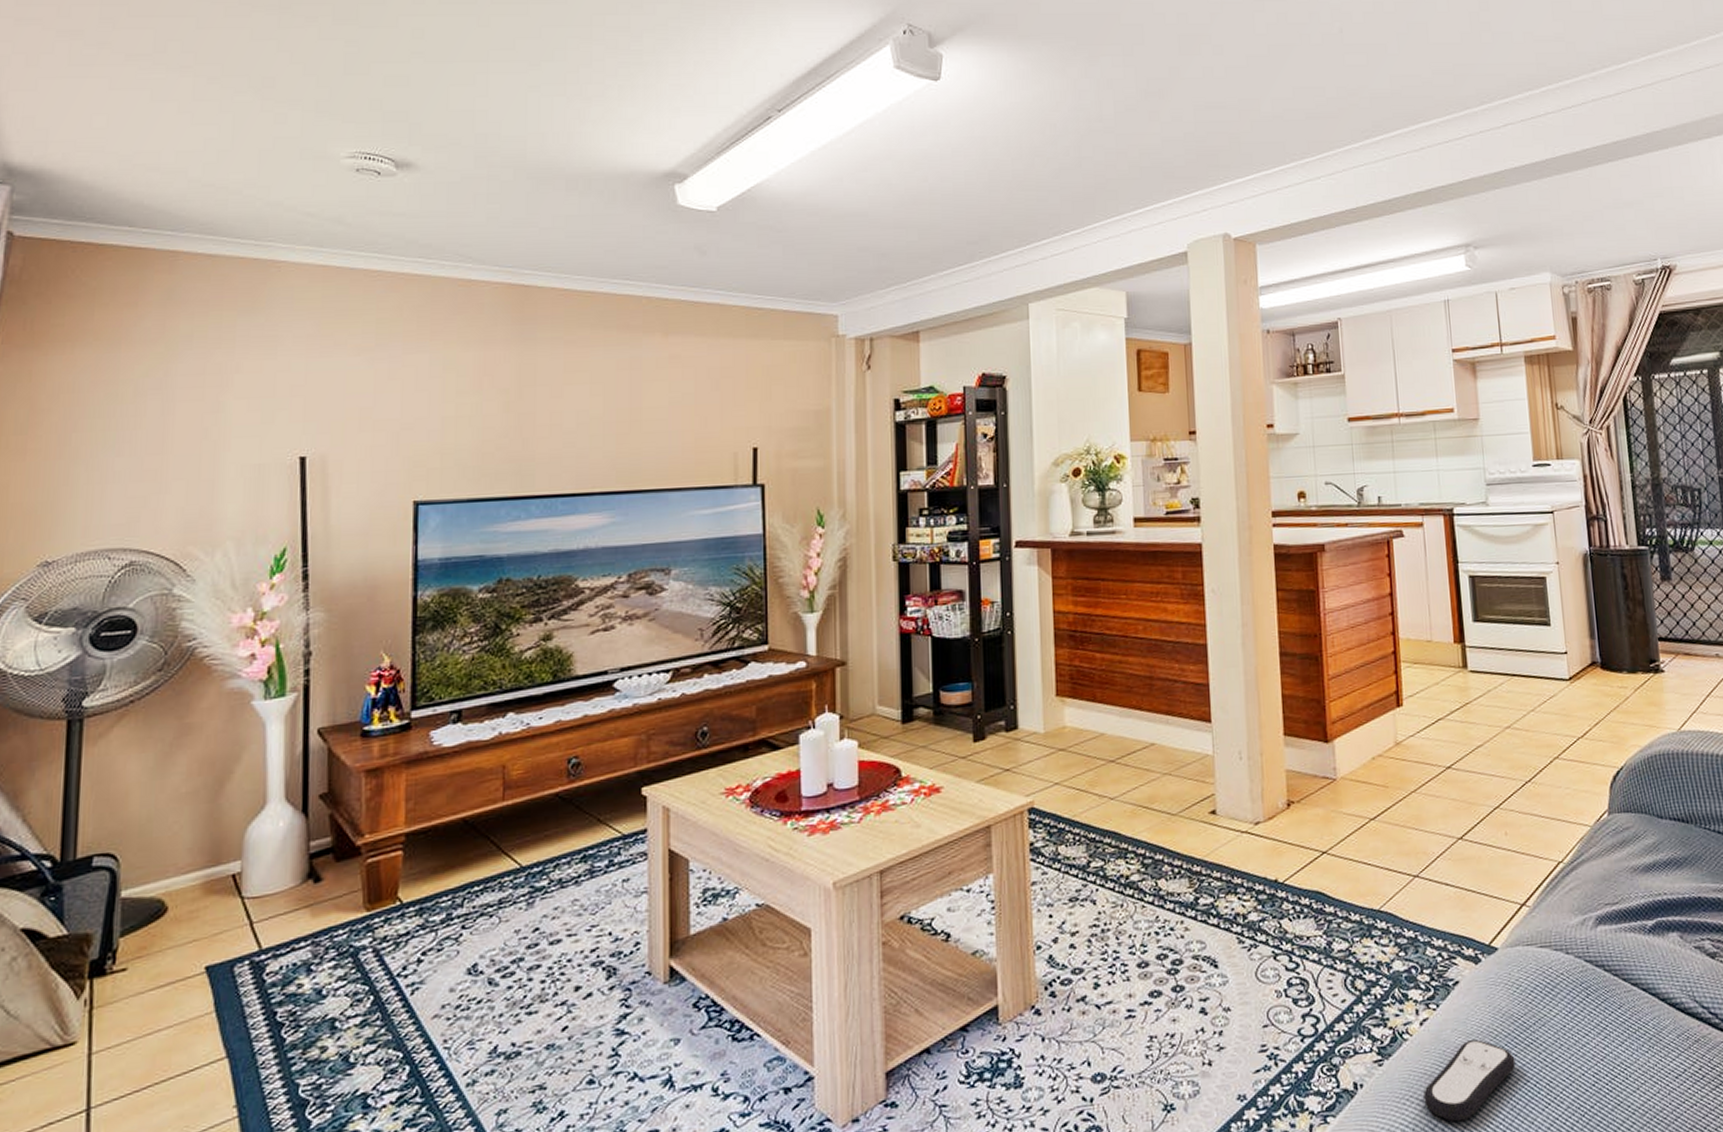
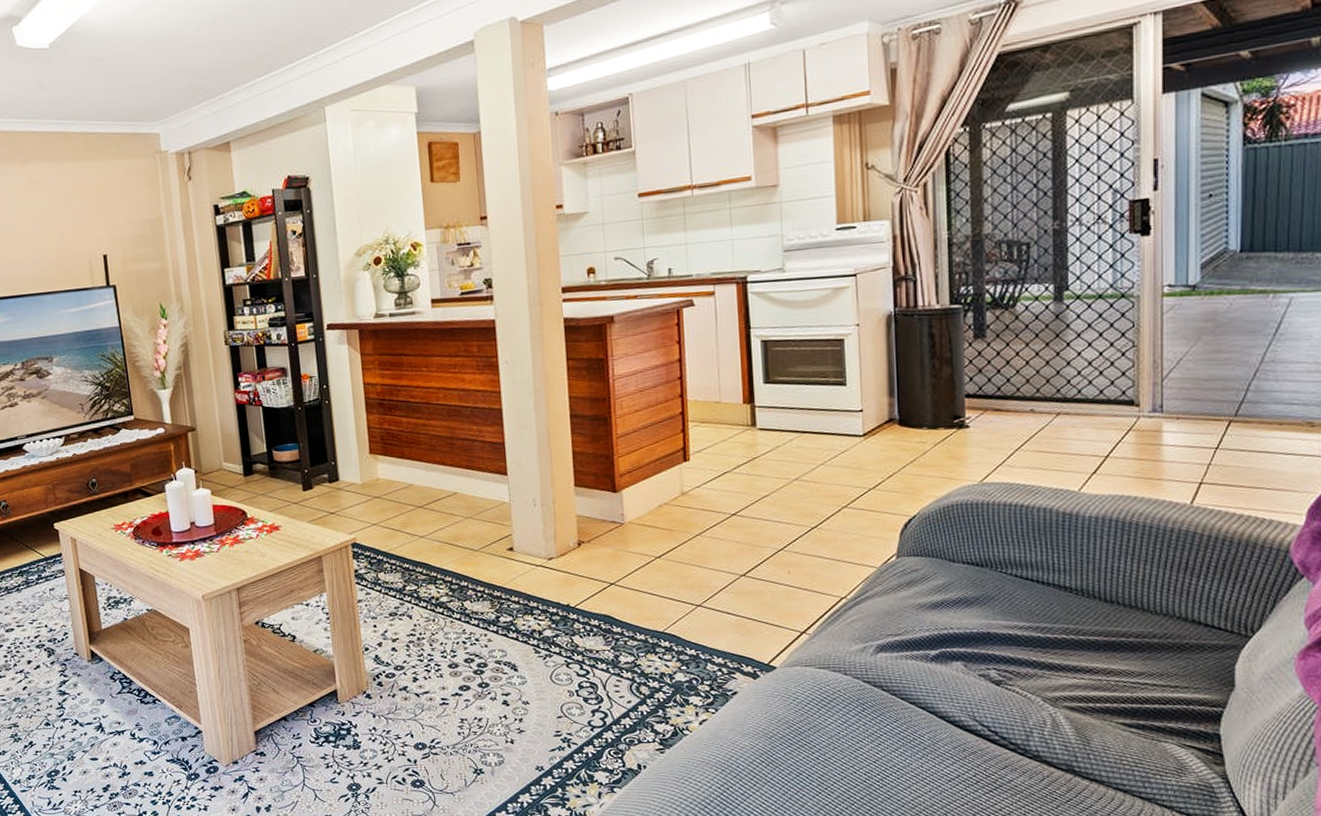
remote control: present [1423,1039,1516,1122] -> none [701,739,789,800]

